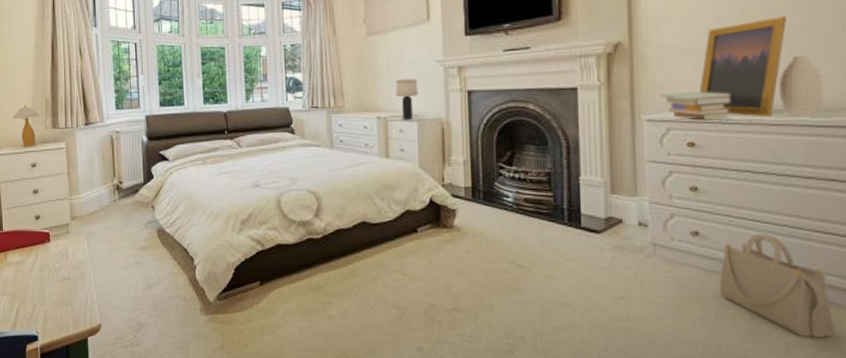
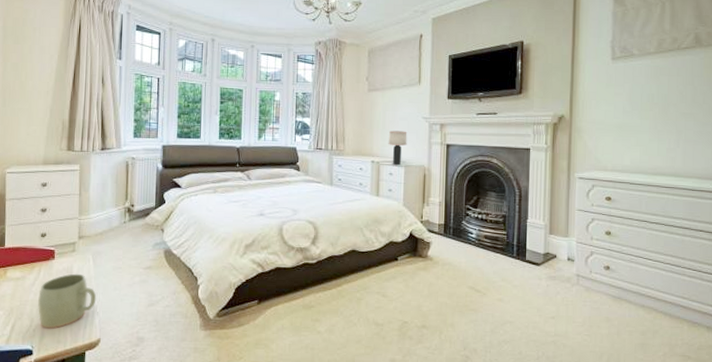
table lamp: present [11,104,40,147] -> none [25,126,55,167]
mug: none [38,256,94,314] -> present [38,273,97,329]
books: present [659,91,732,121] -> none [588,157,638,181]
picture frame: present [699,16,786,117] -> none [616,106,677,181]
handbag: present [719,233,835,338] -> none [621,268,696,350]
vase: present [778,54,825,118] -> none [669,136,699,183]

